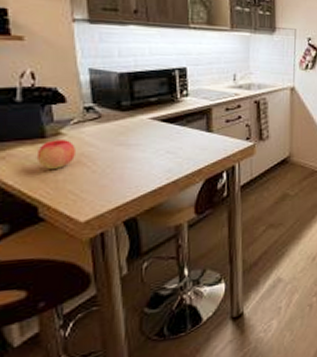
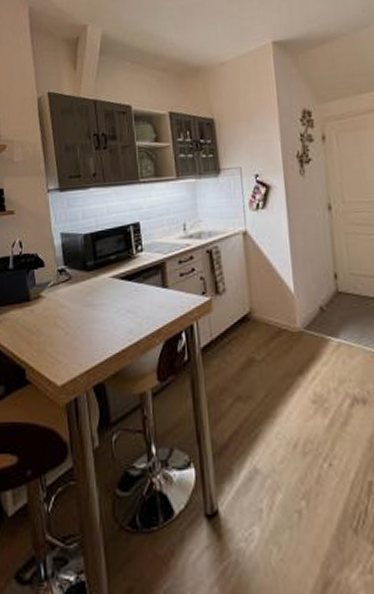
apple: present [36,140,75,169] -> none [24,302,52,331]

